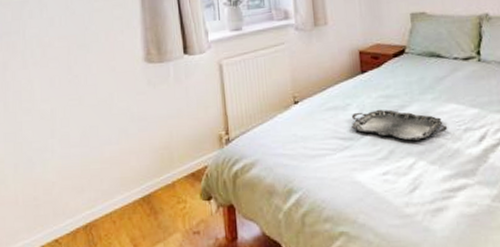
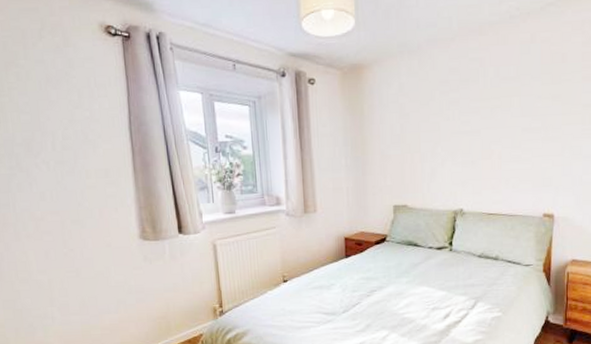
serving tray: present [352,109,447,141] -> none [335,289,418,317]

